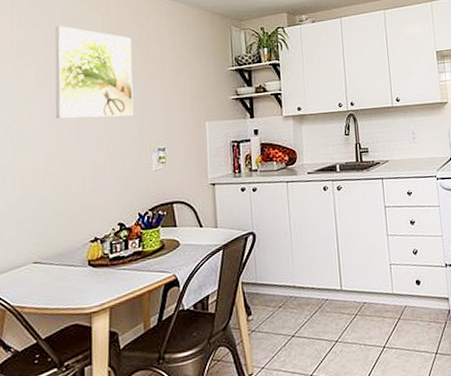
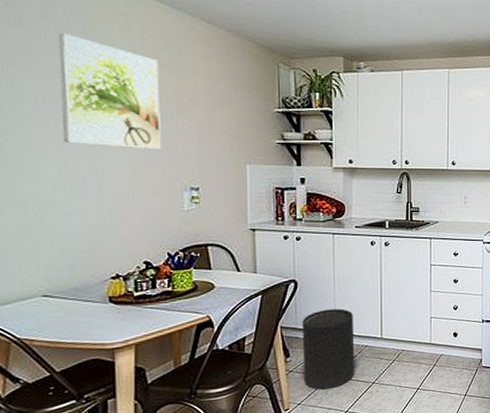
trash can: none [262,259,317,351] -> present [303,308,355,390]

